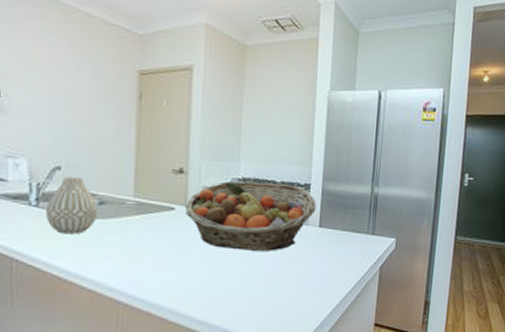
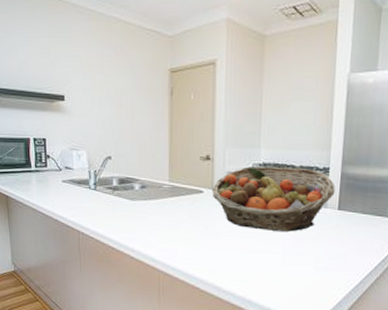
vase: present [46,176,97,235] -> none [102,164,140,213]

